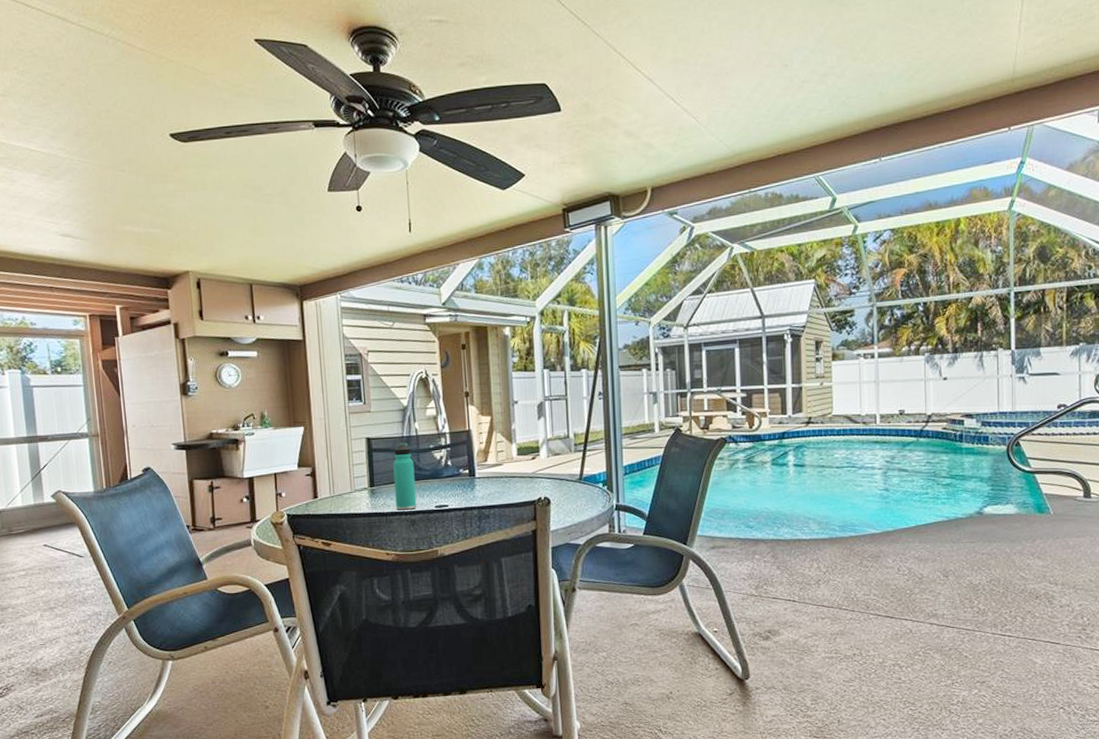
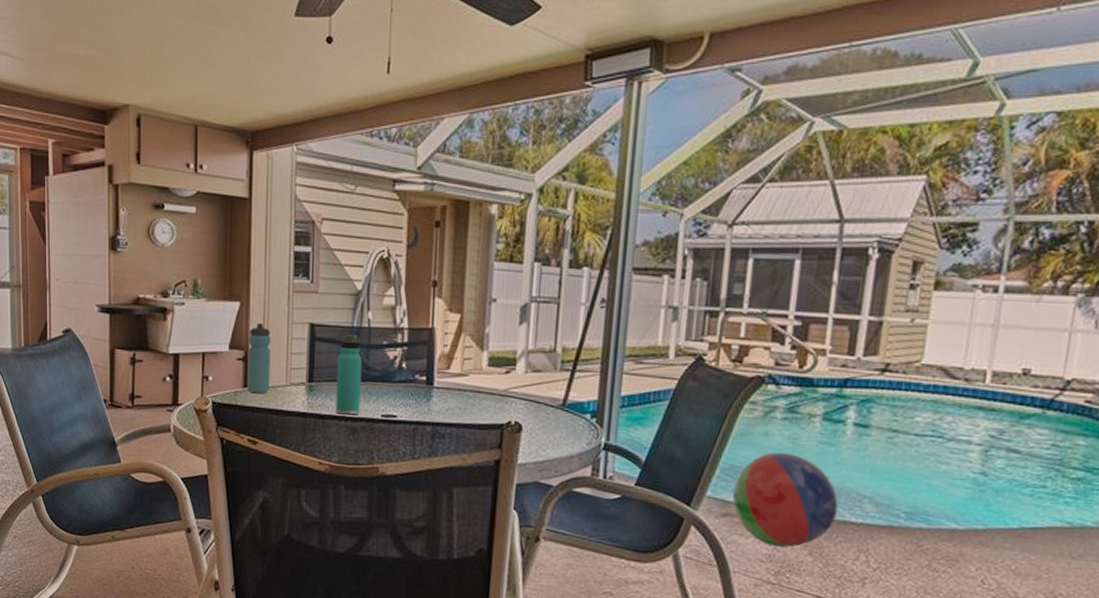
water bottle: none [314,442,337,503] -> present [247,322,271,394]
beach ball: none [717,493,792,566] -> present [732,452,838,548]

